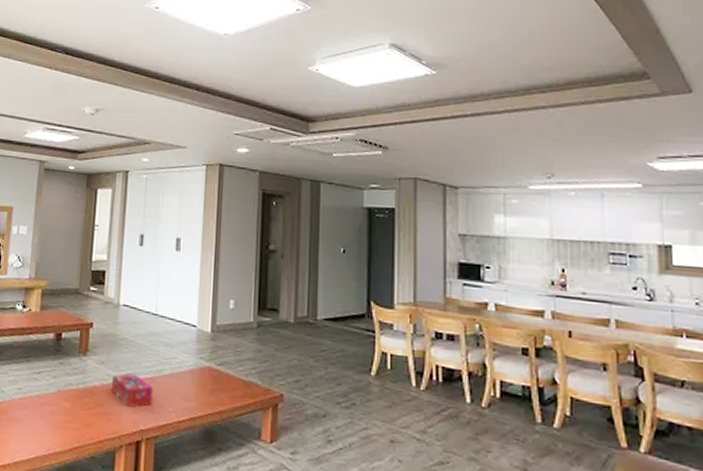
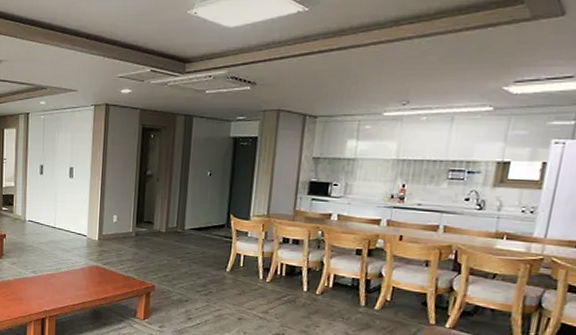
tissue box: present [111,373,154,408] -> none [22,271,54,296]

